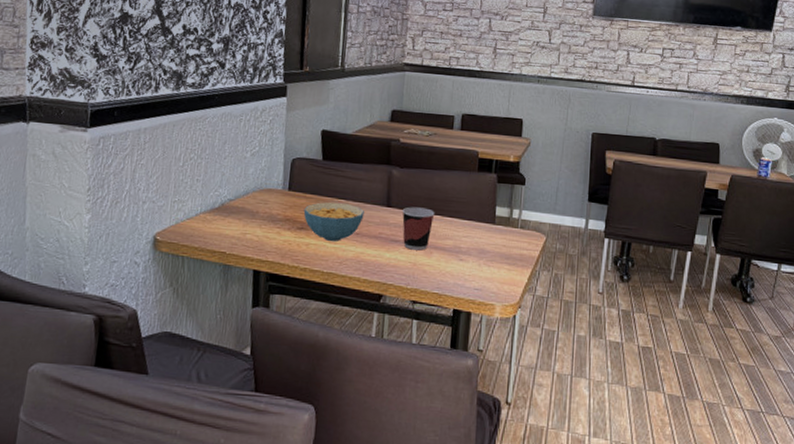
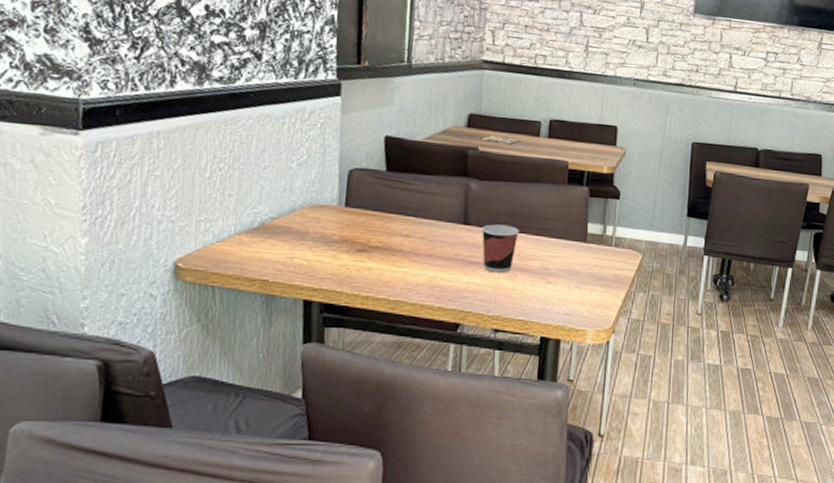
cereal bowl: present [303,202,364,241] -> none [364,219,437,265]

